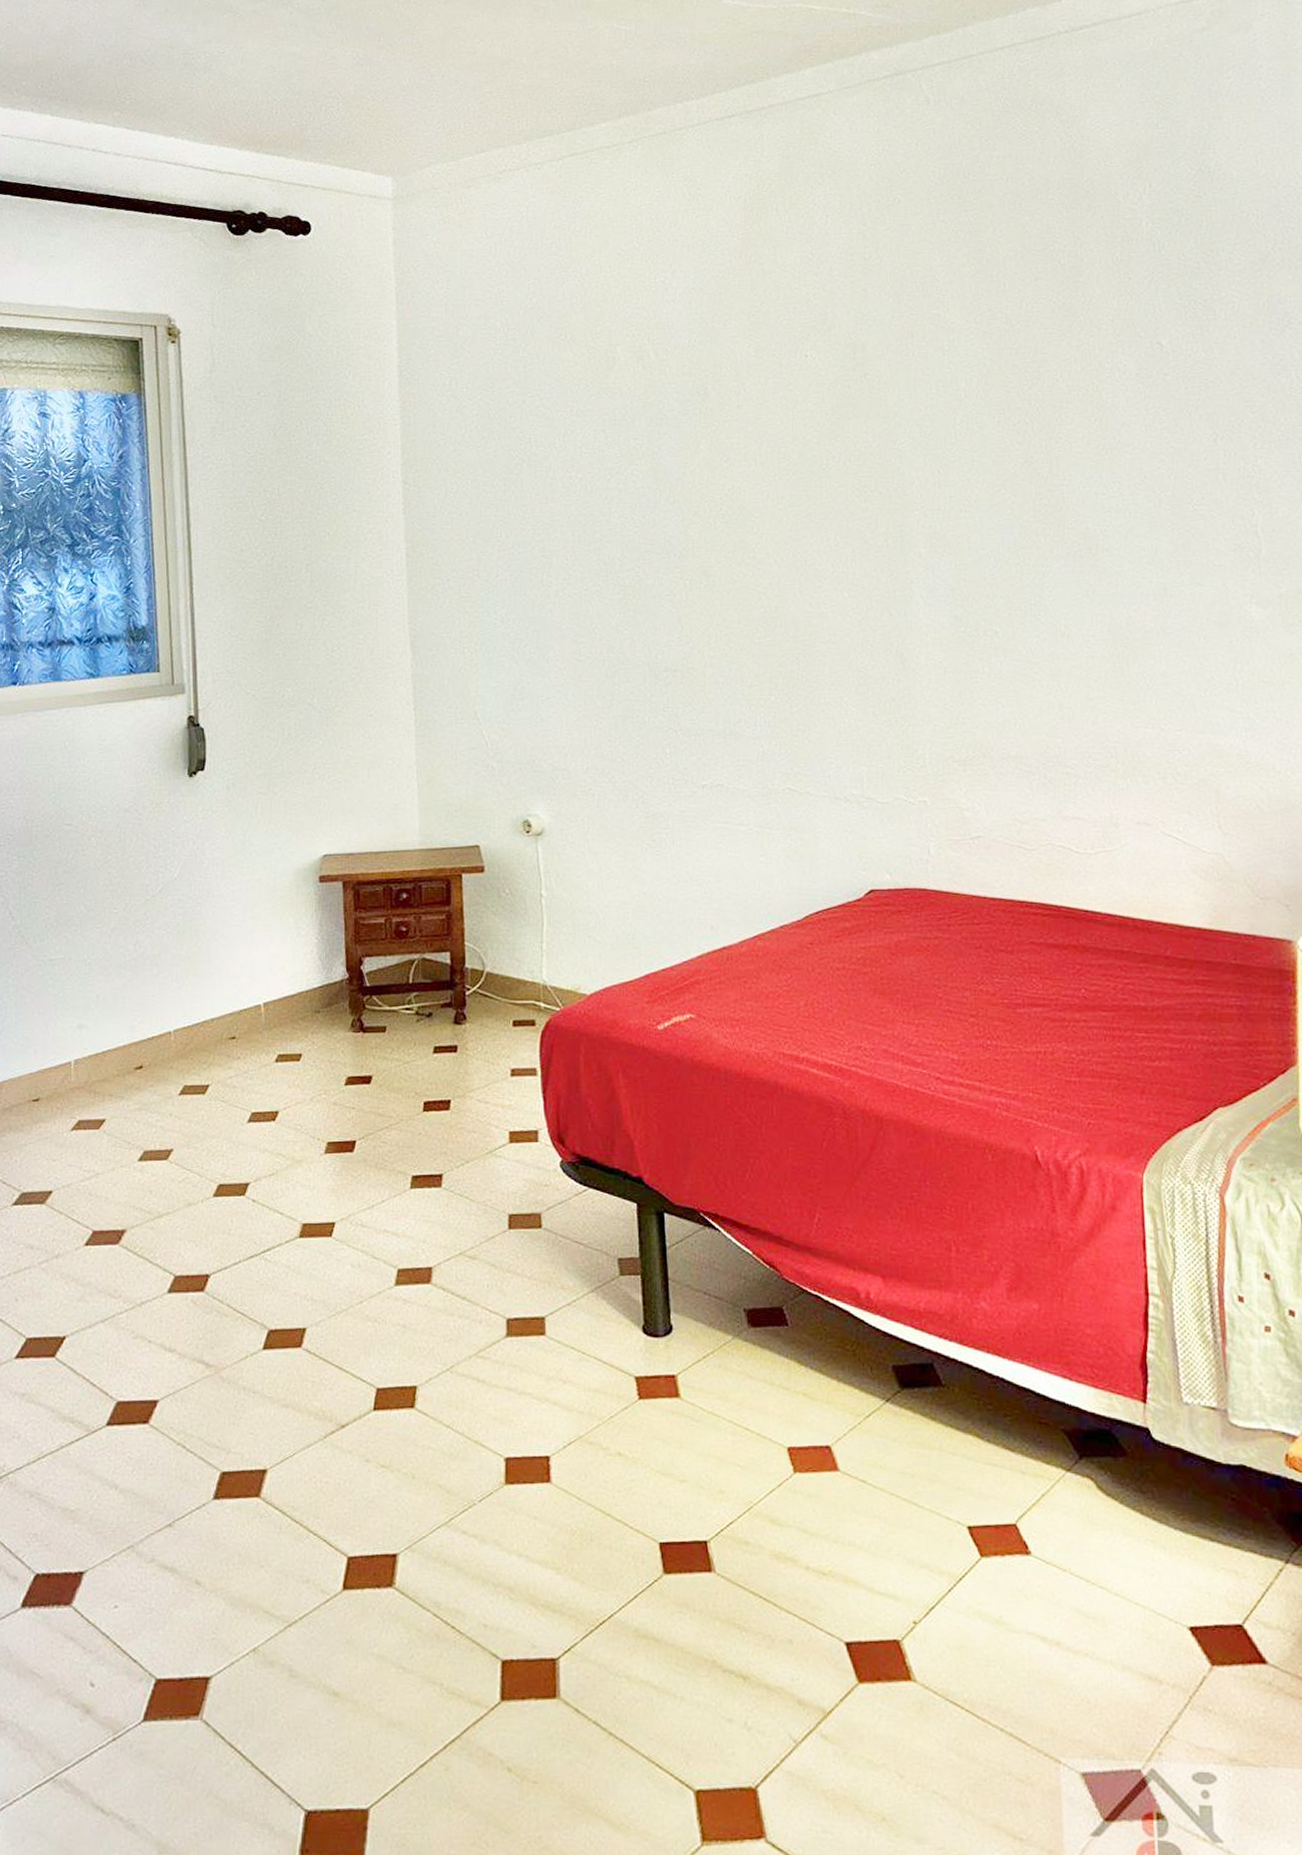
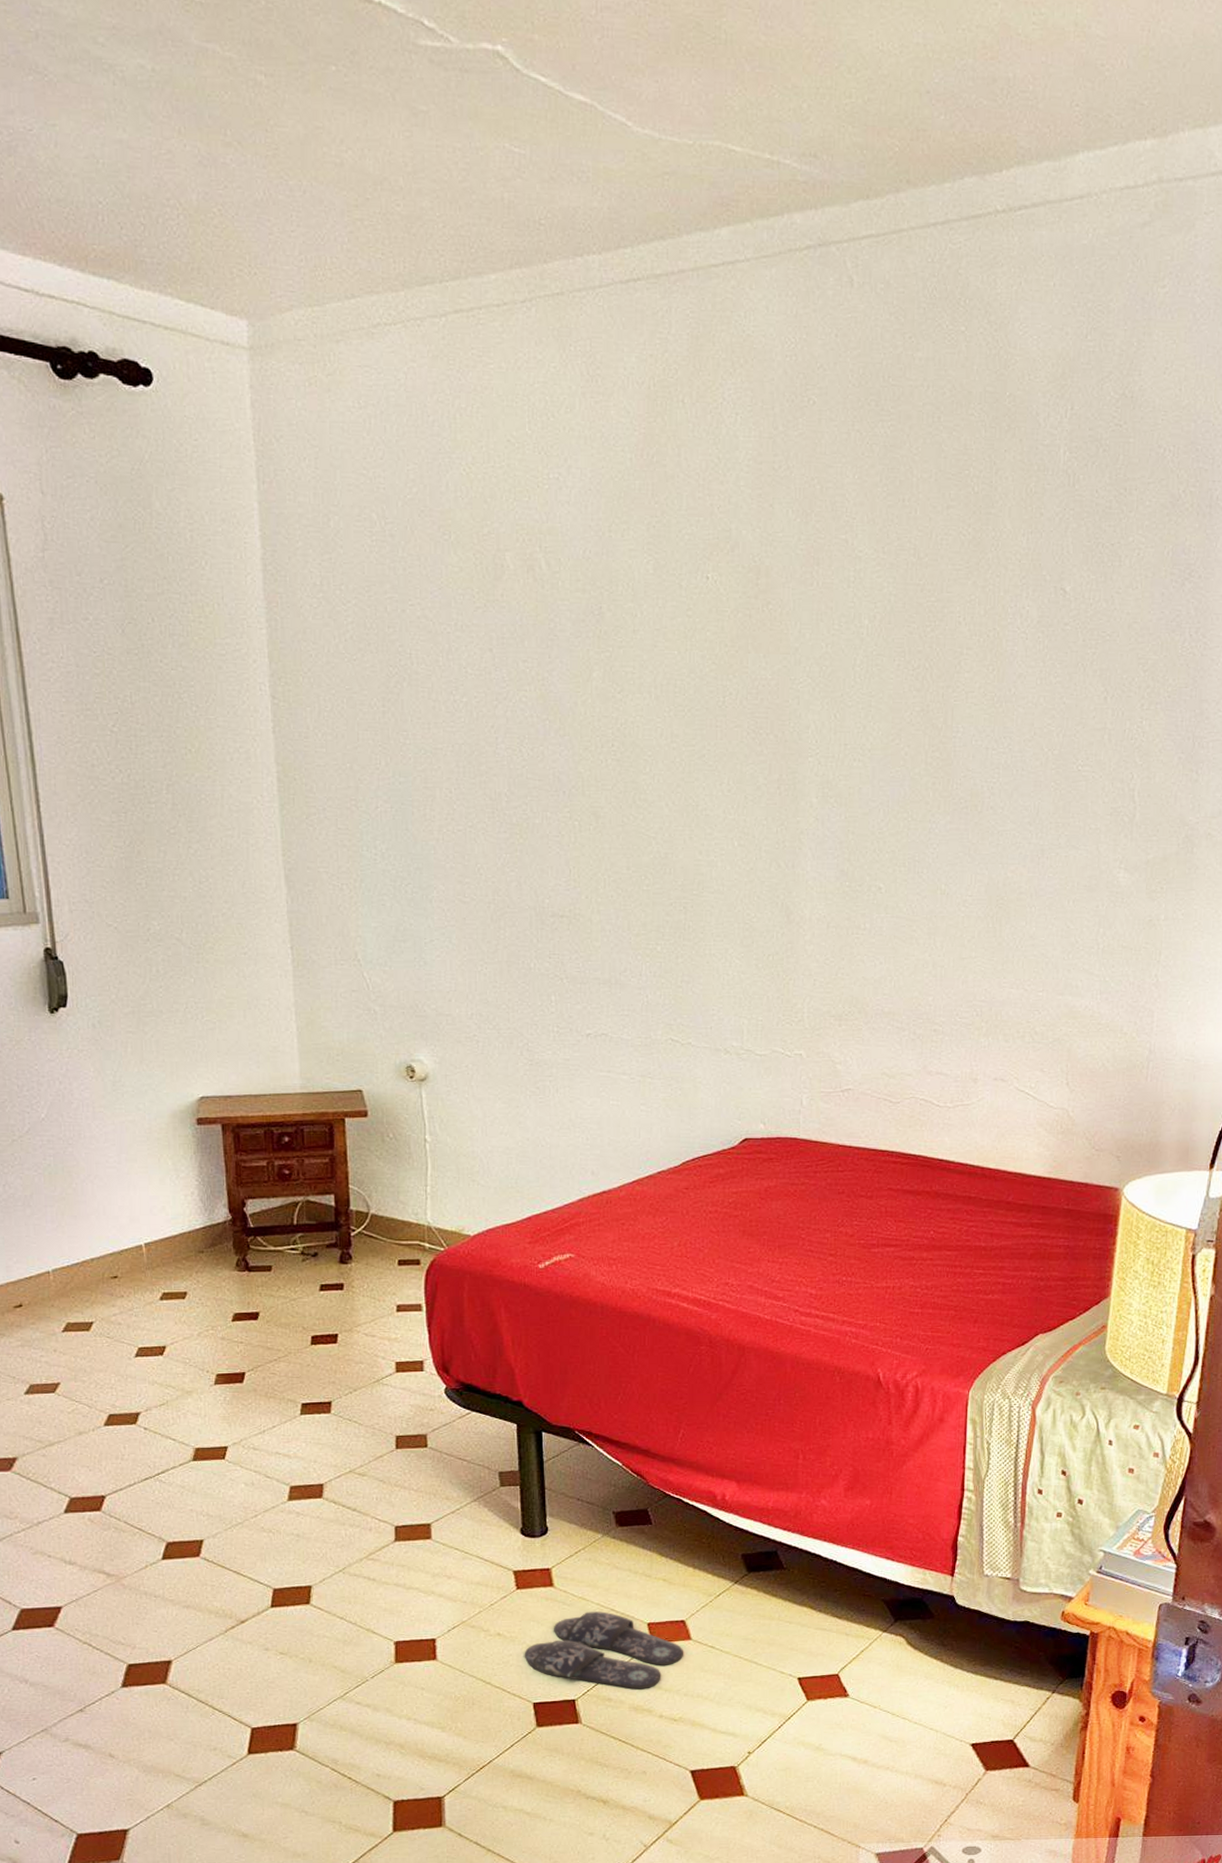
slippers: none [648,1430,830,1532] -> present [524,1611,683,1690]

